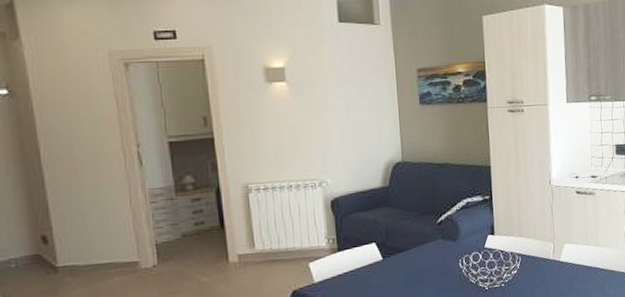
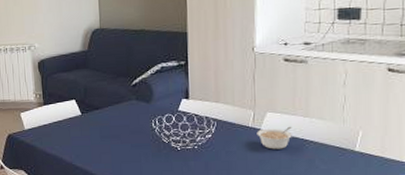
legume: none [557,256,588,280] -> present [257,126,293,149]

